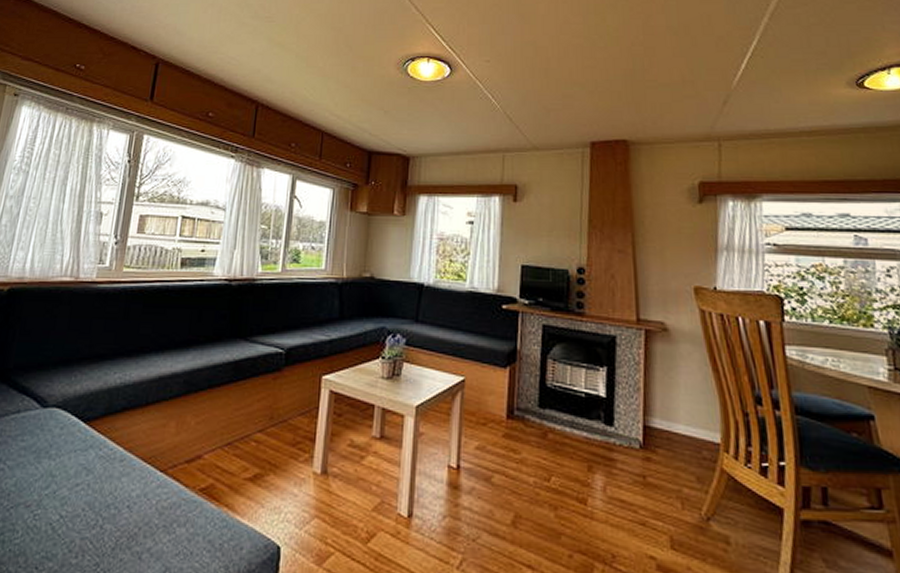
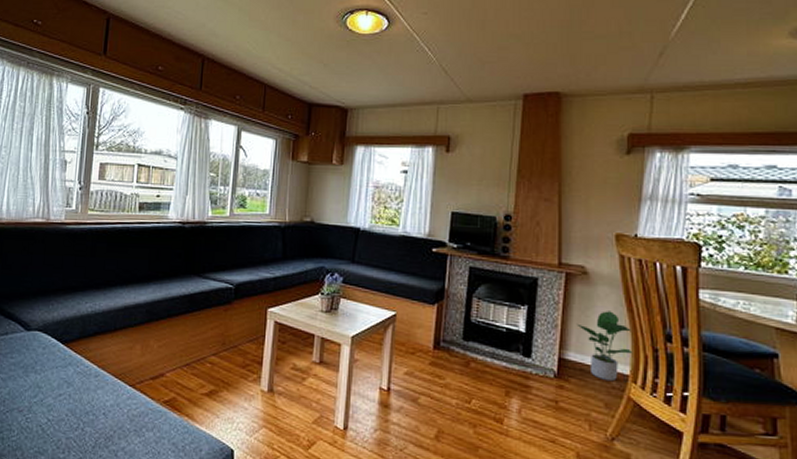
potted plant: none [660,371,722,452] -> present [577,311,633,382]

